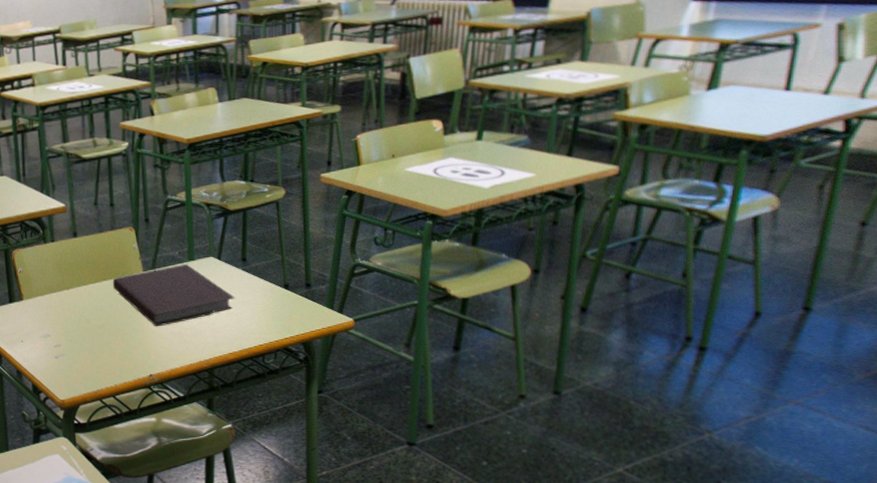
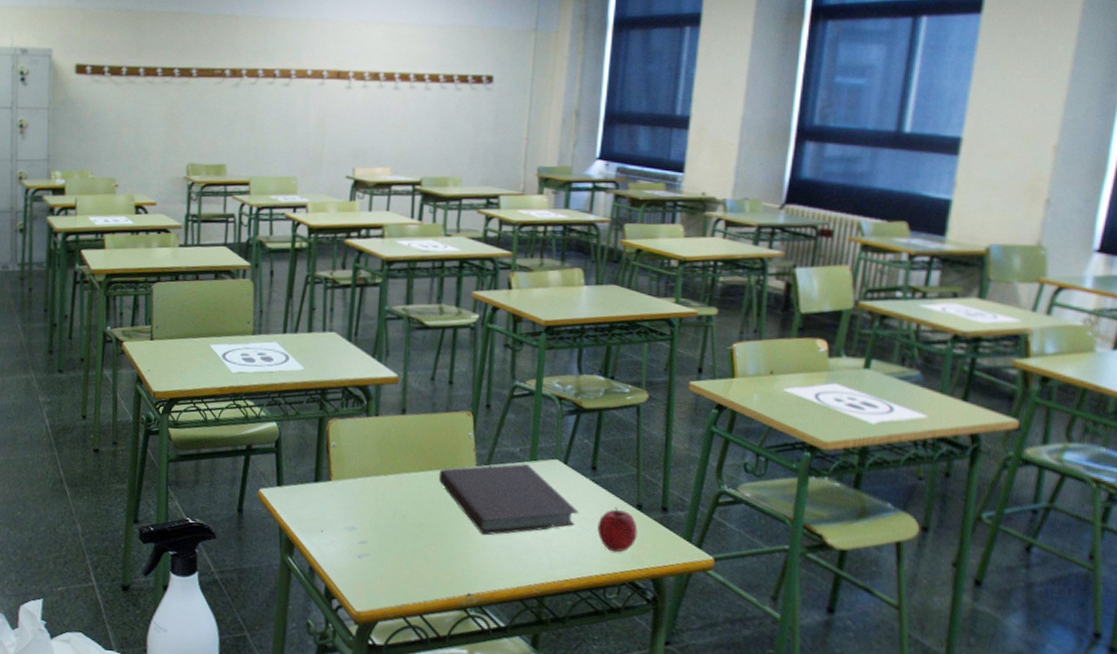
apple: none [252,289,287,326] -> present [597,507,638,553]

